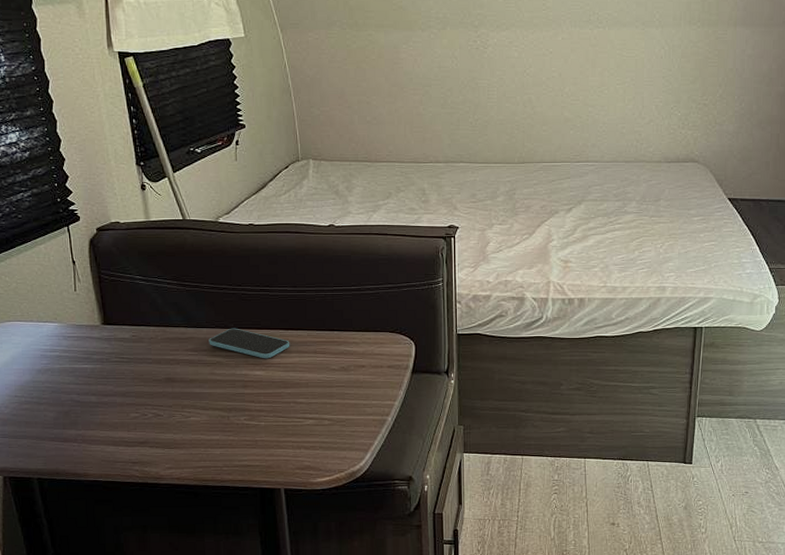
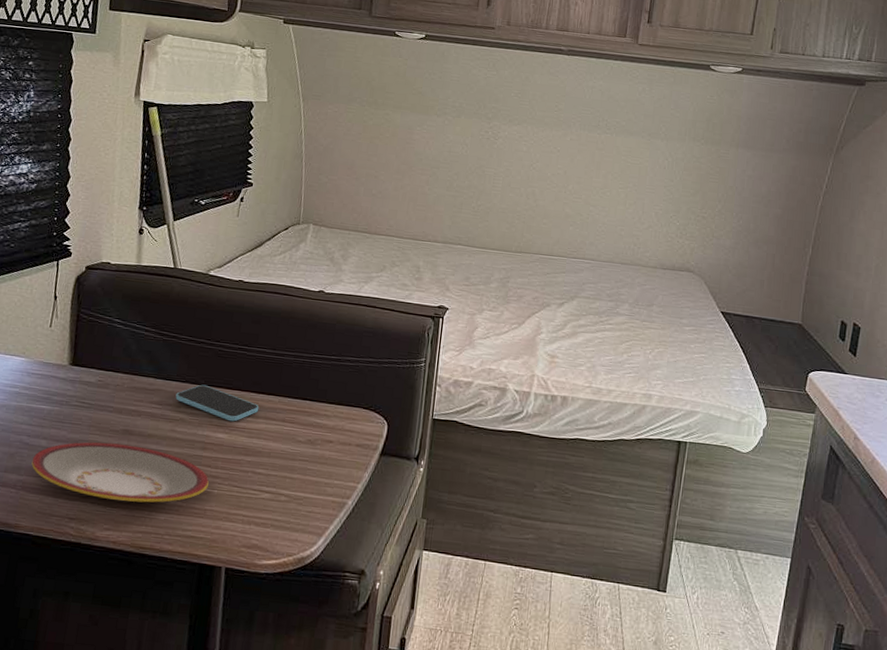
plate: none [86,391,255,443] -> present [31,442,209,503]

